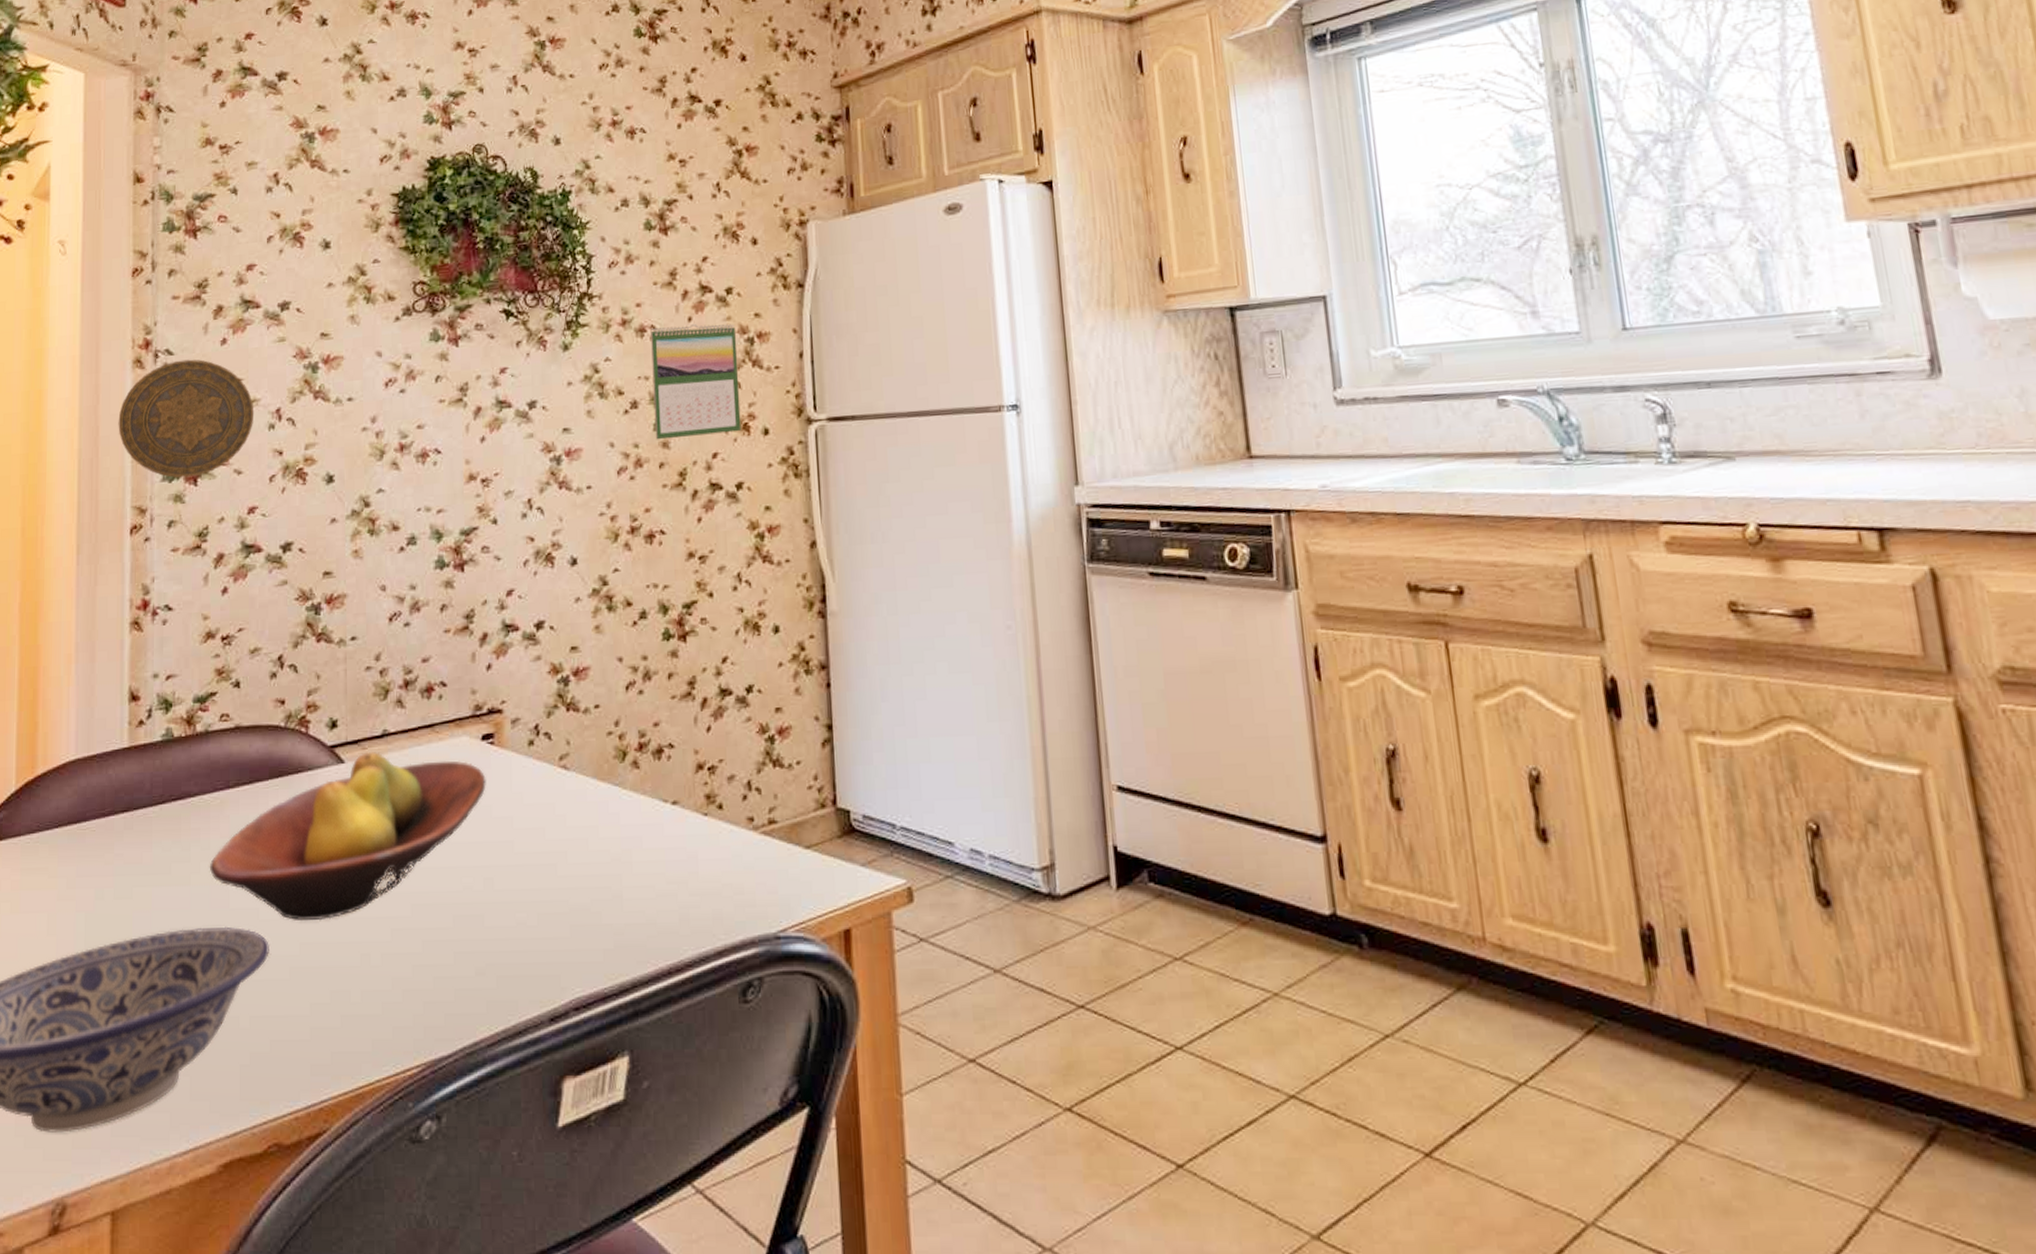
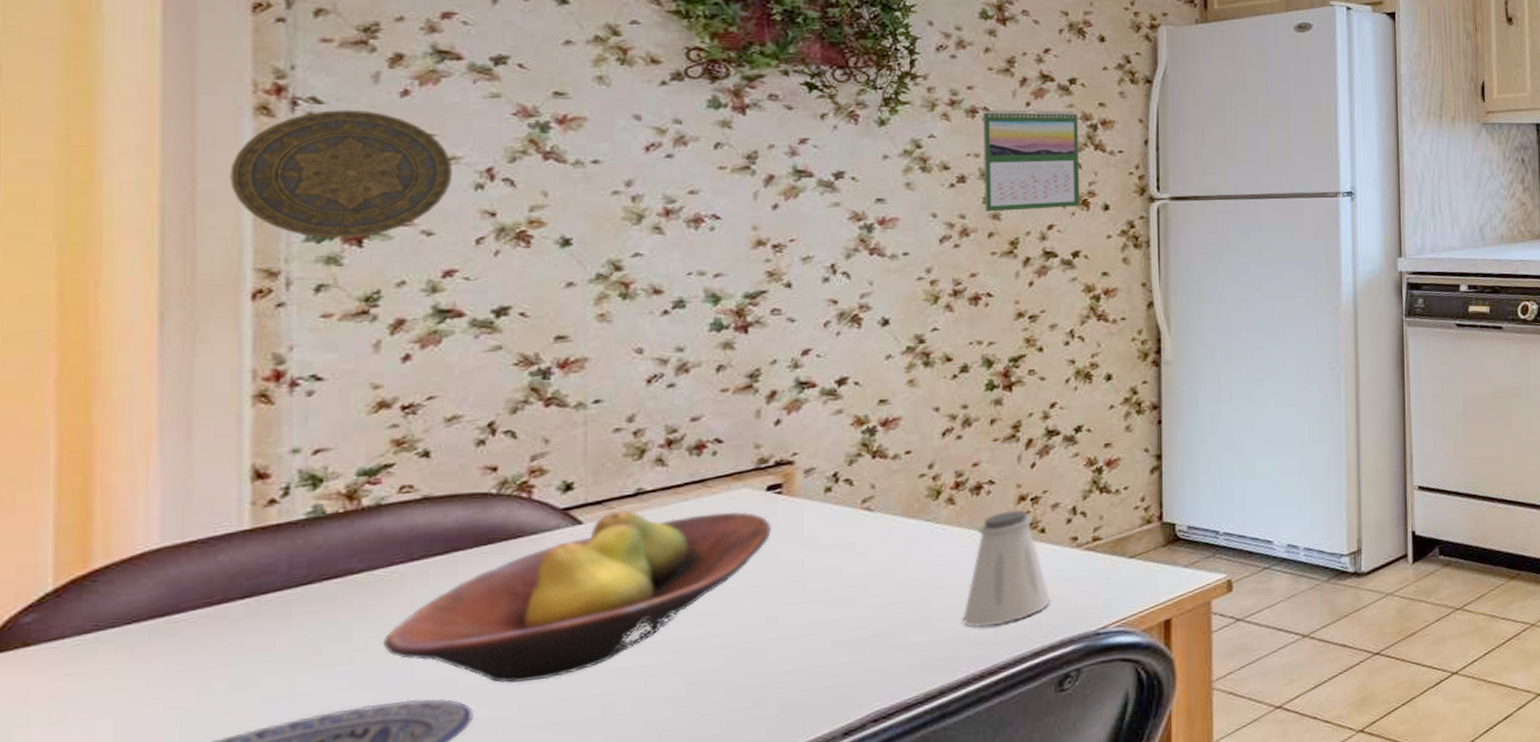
saltshaker: none [650,780,730,913] -> present [963,510,1050,627]

